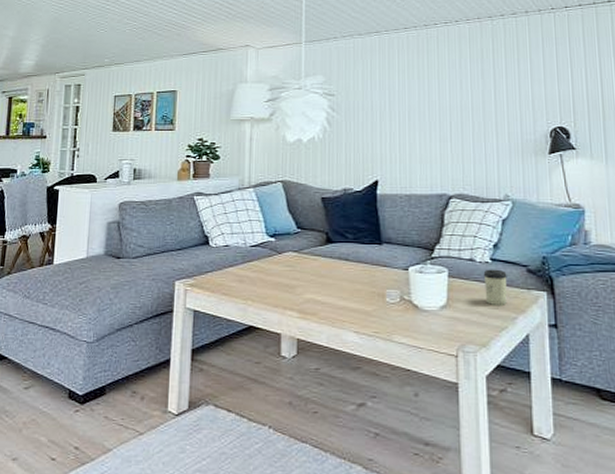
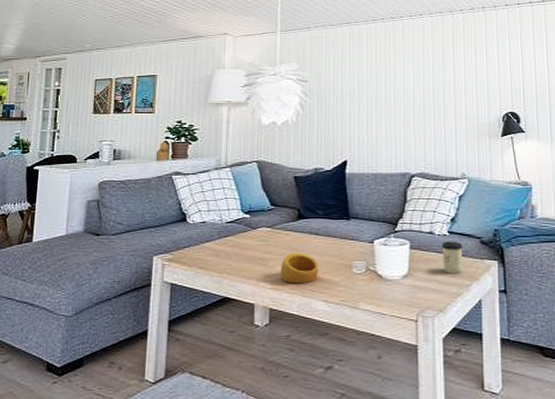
ring: none [308,279,350,313] -> present [280,252,319,284]

